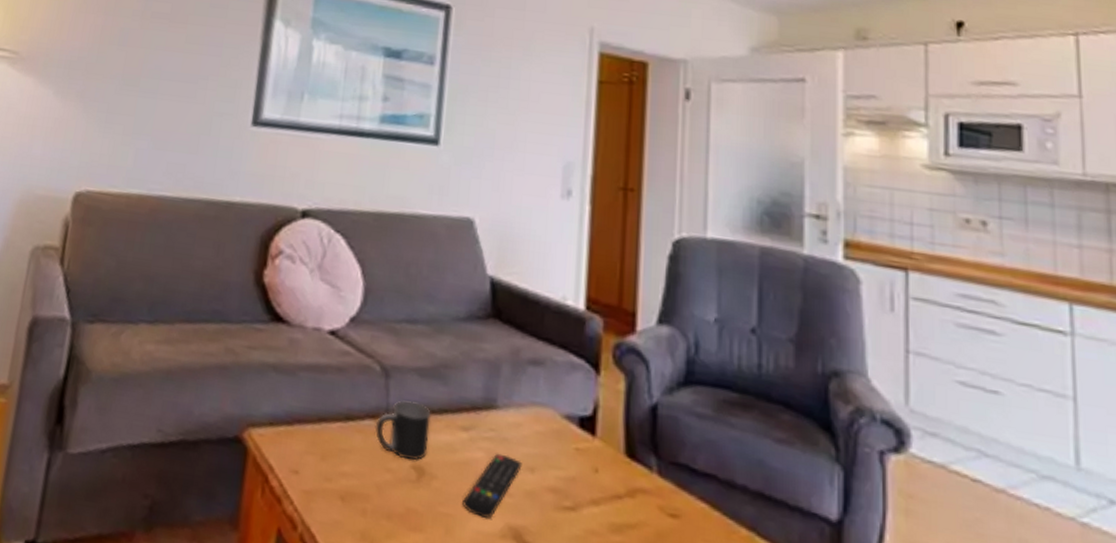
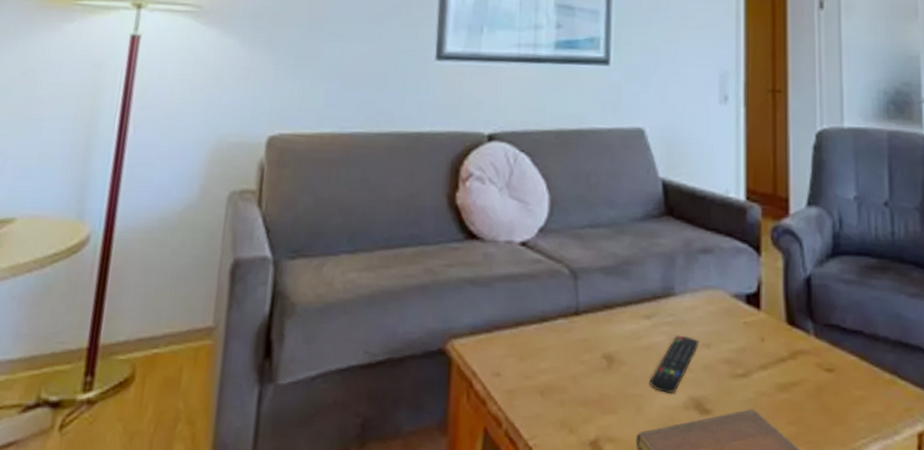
mug: present [375,400,431,461] -> none [567,298,617,351]

